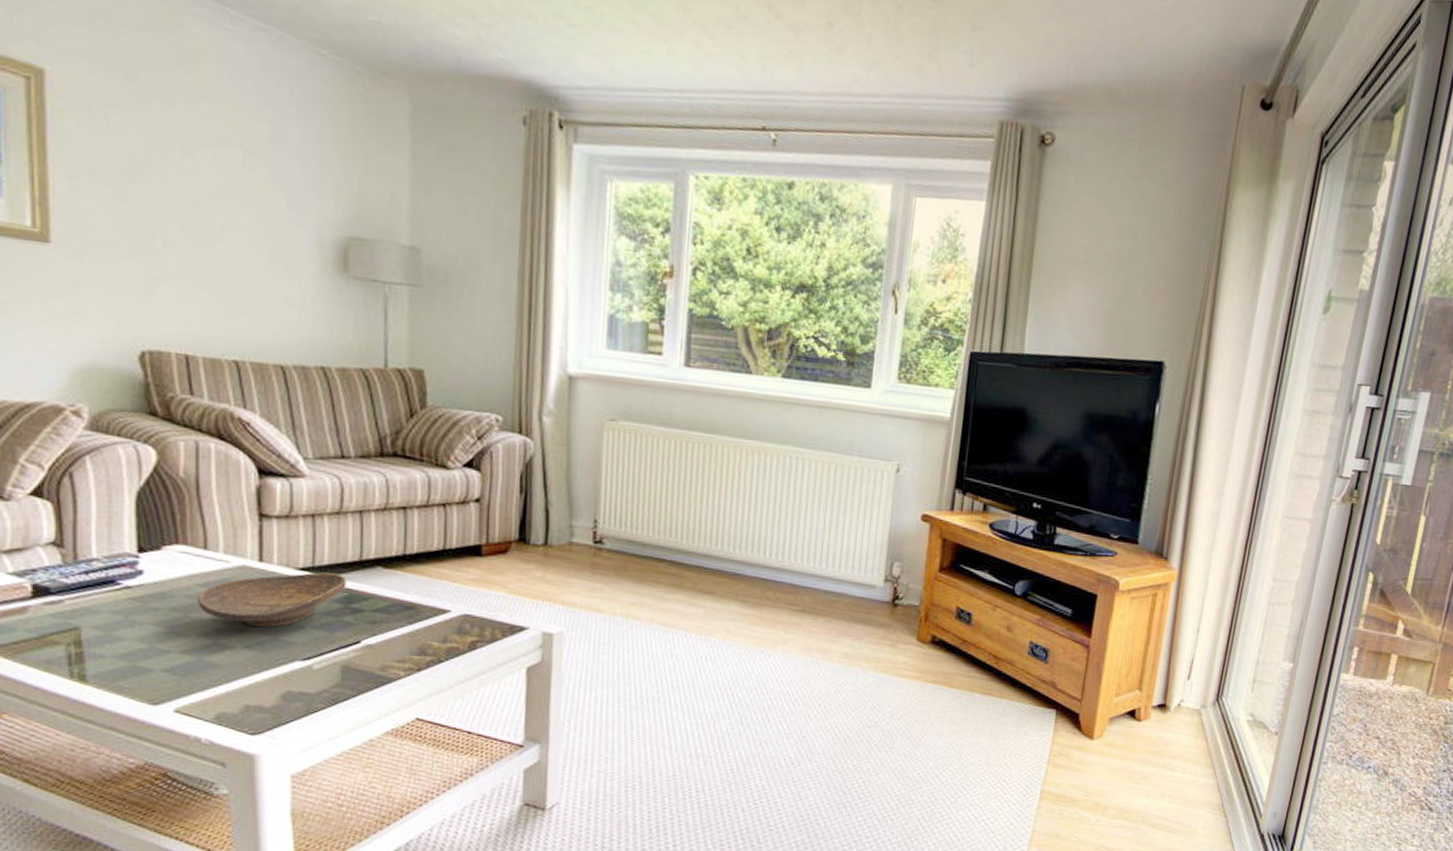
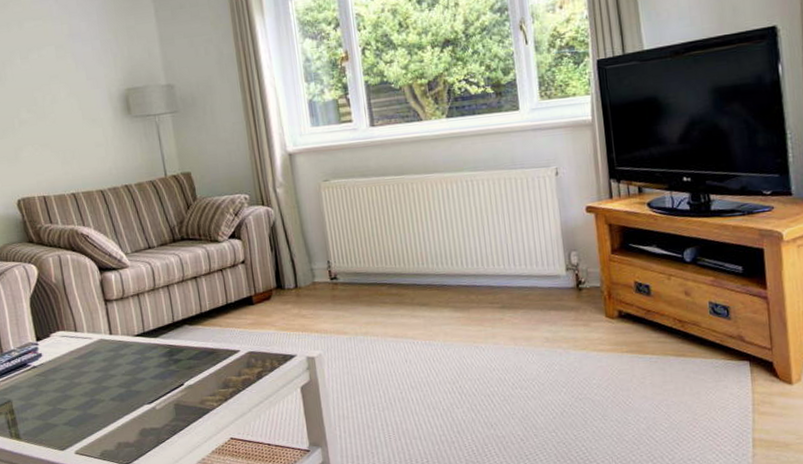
decorative bowl: present [198,572,347,627] -> none [76,335,168,383]

